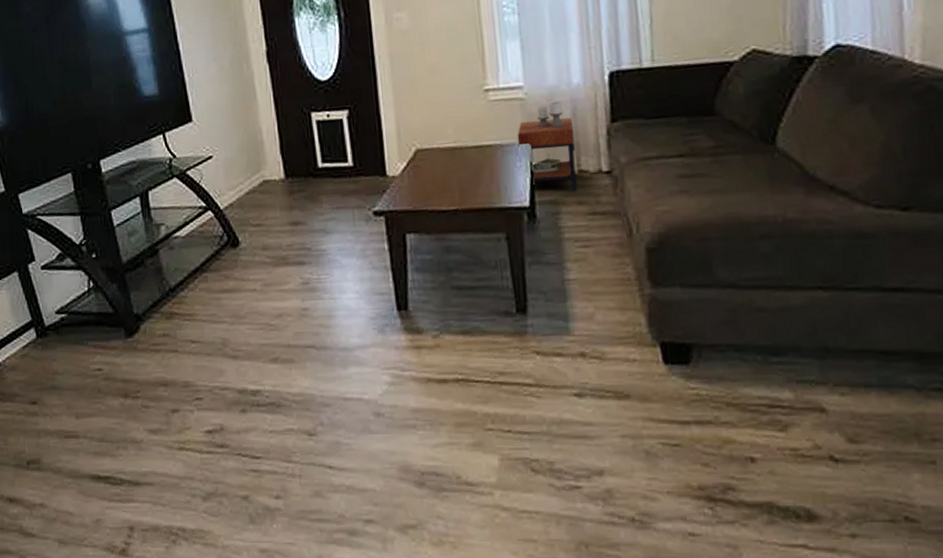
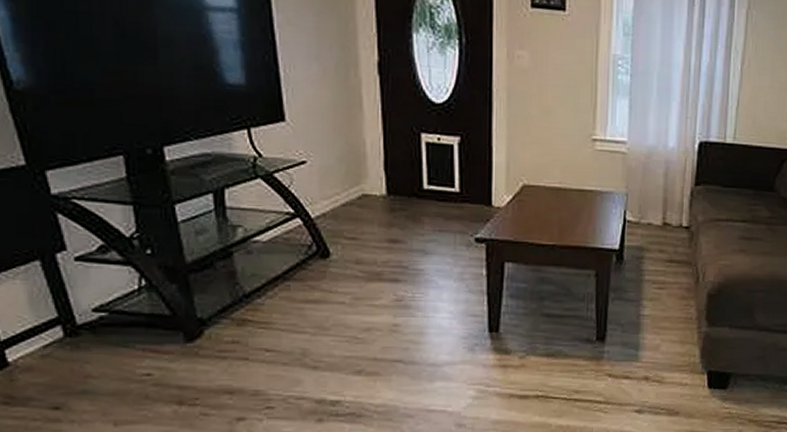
side table: present [517,102,577,192] -> none [615,160,665,241]

